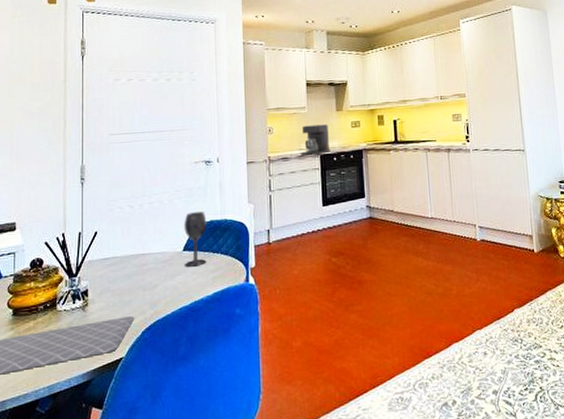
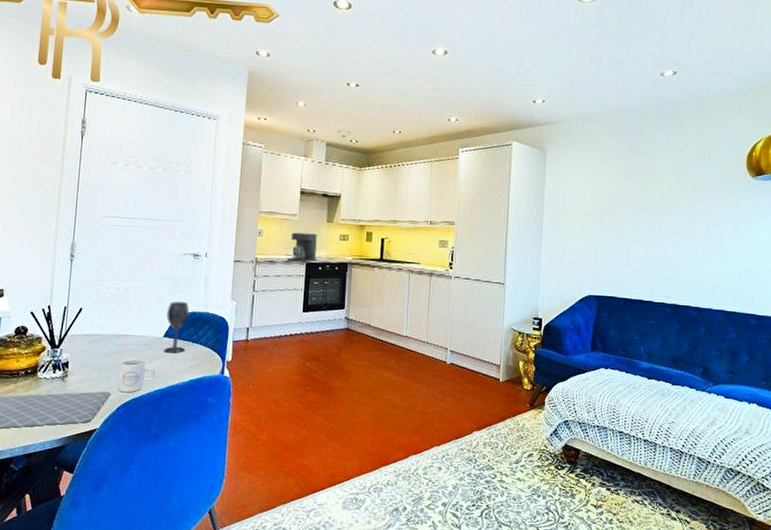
mug: none [140,277,178,315] -> present [118,358,155,393]

